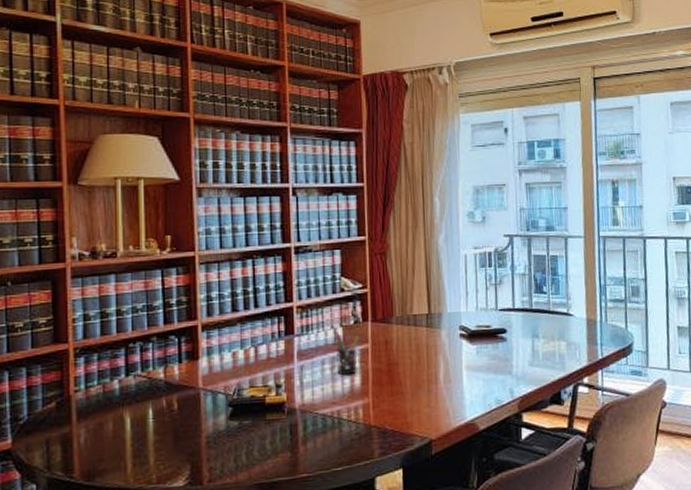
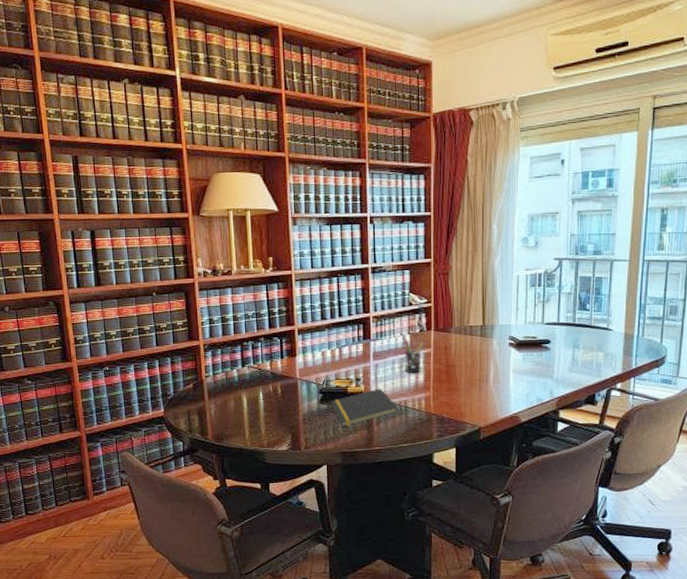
notepad: none [243,396,331,450] -> present [330,388,399,427]

